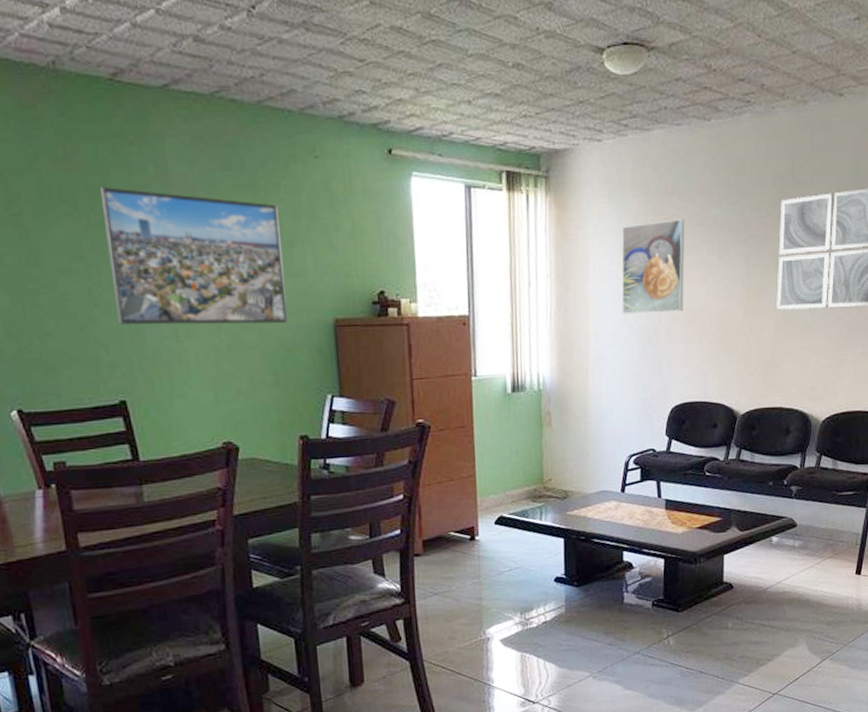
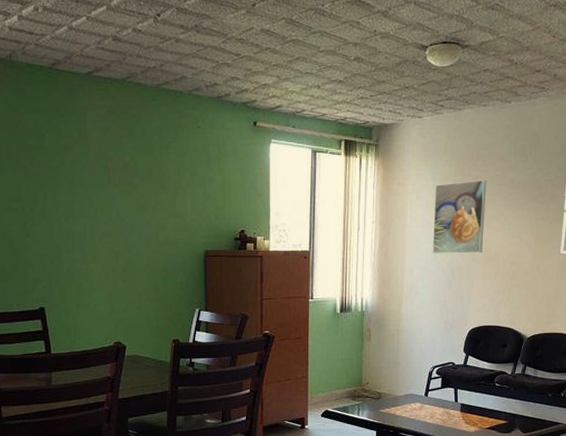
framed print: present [101,187,288,325] -> none [37,147,169,253]

